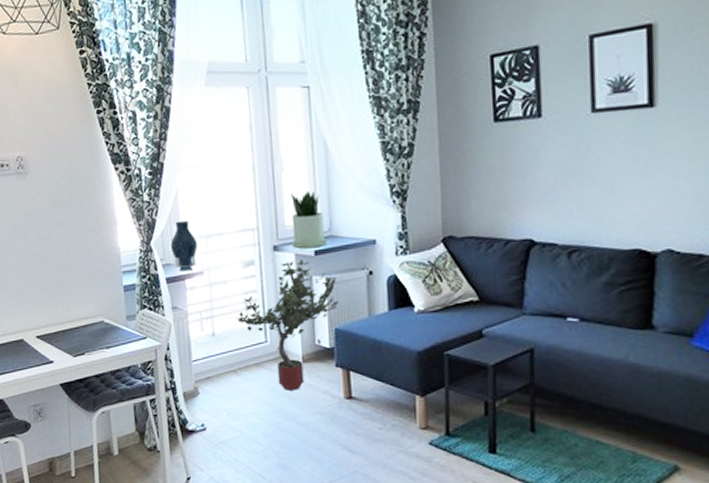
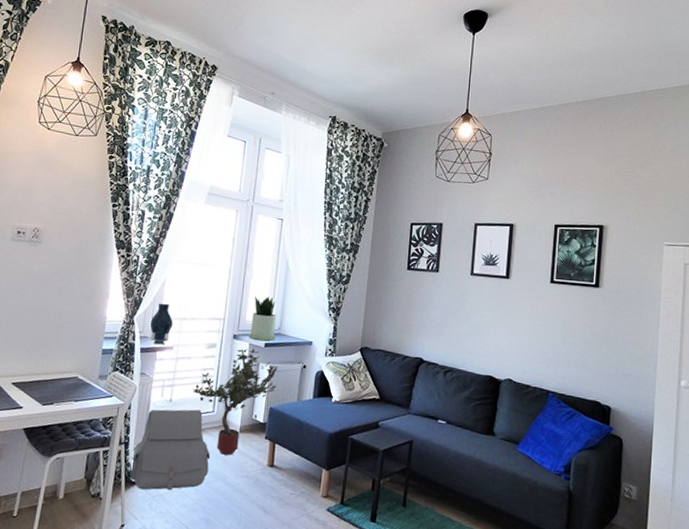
satchel: none [182,342,274,438] -> present [129,409,211,491]

